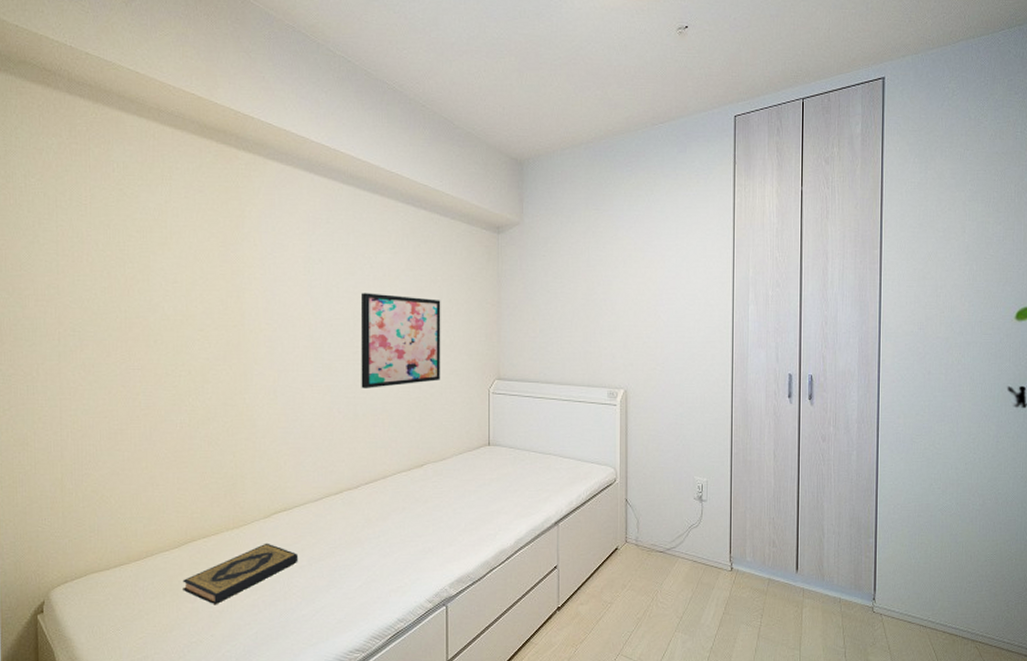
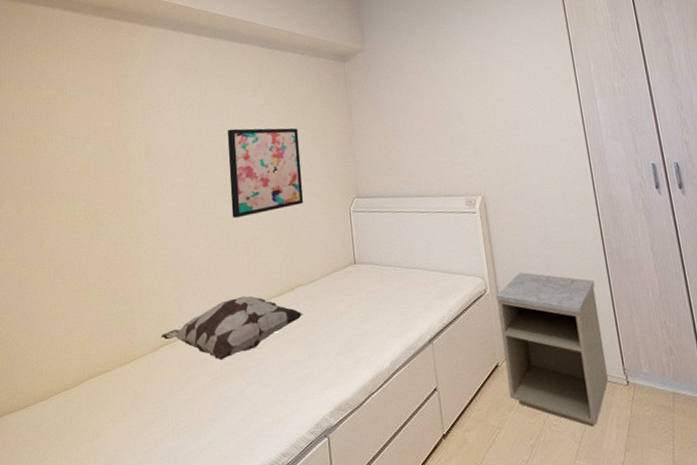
hardback book: present [182,543,299,604] -> none [81,377,184,443]
decorative pillow: none [274,469,431,530] -> present [160,295,303,361]
nightstand: none [624,465,718,605] -> present [496,272,609,427]

